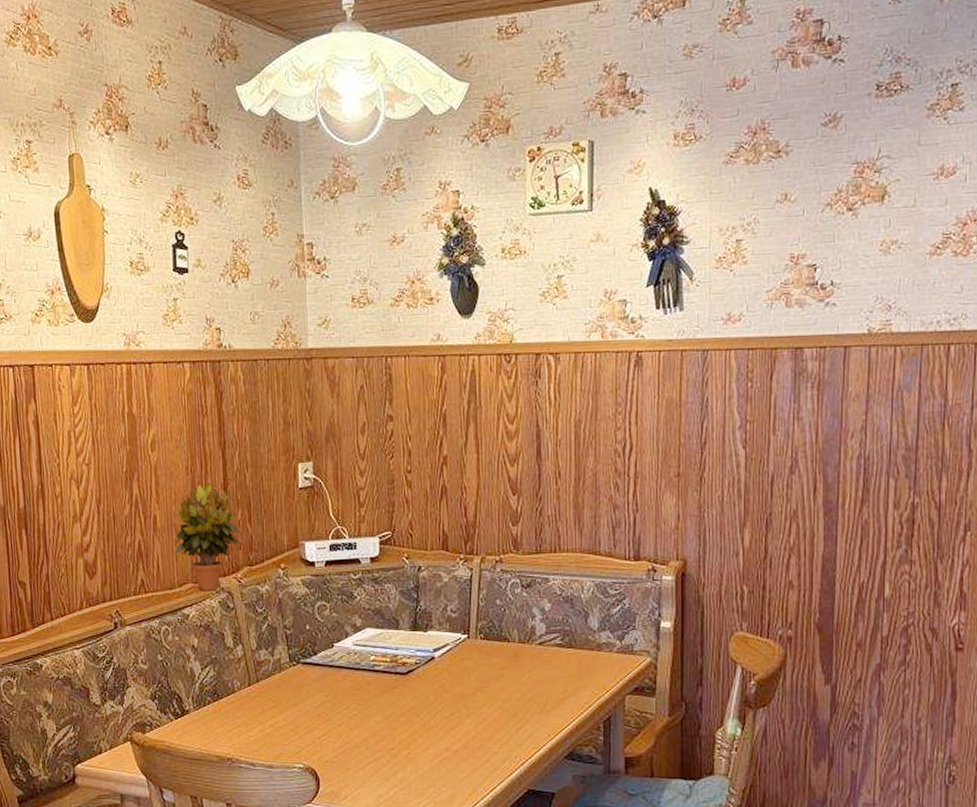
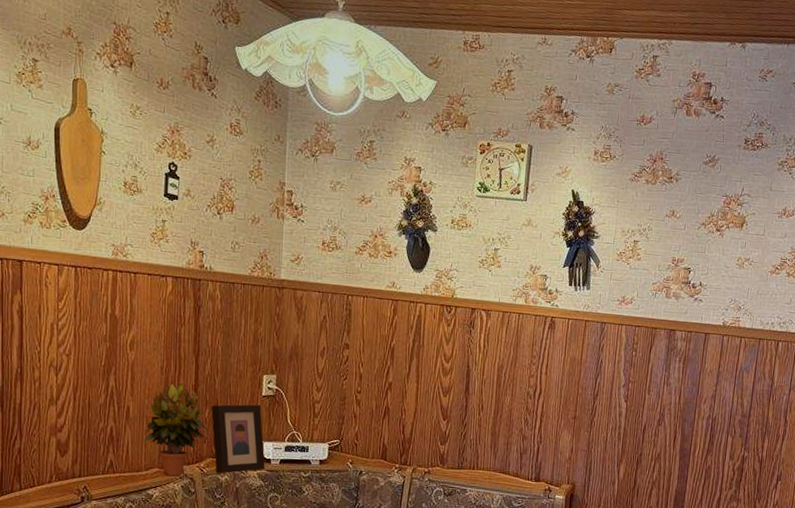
picture frame: none [243,499,309,584] -> present [211,404,265,474]

